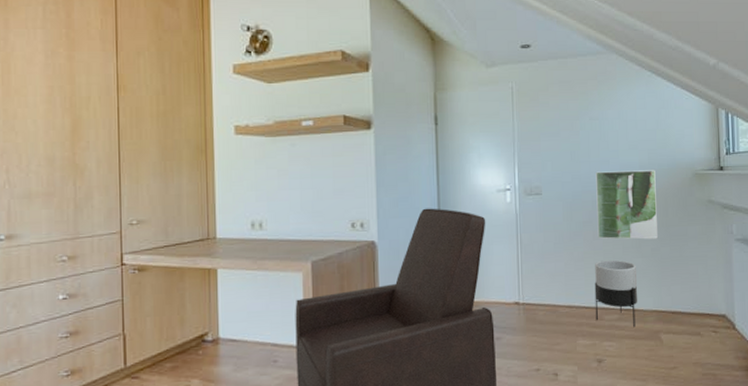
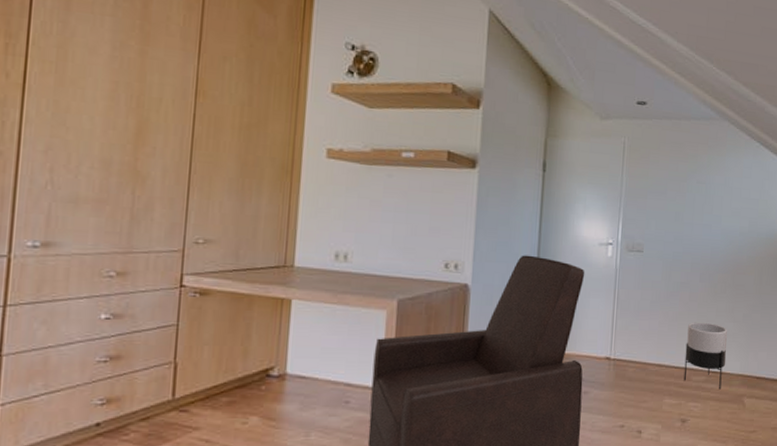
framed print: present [596,170,658,240] -> none [693,234,754,305]

